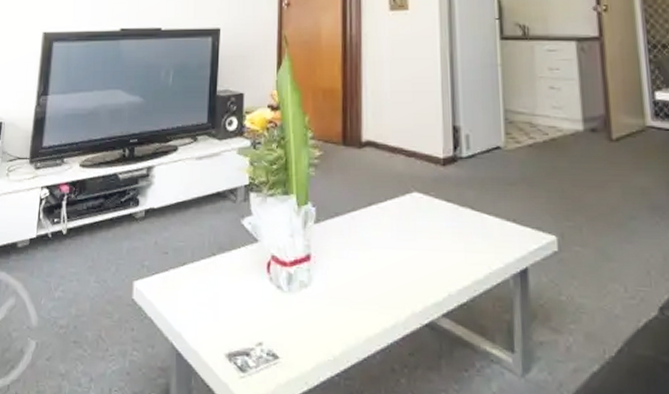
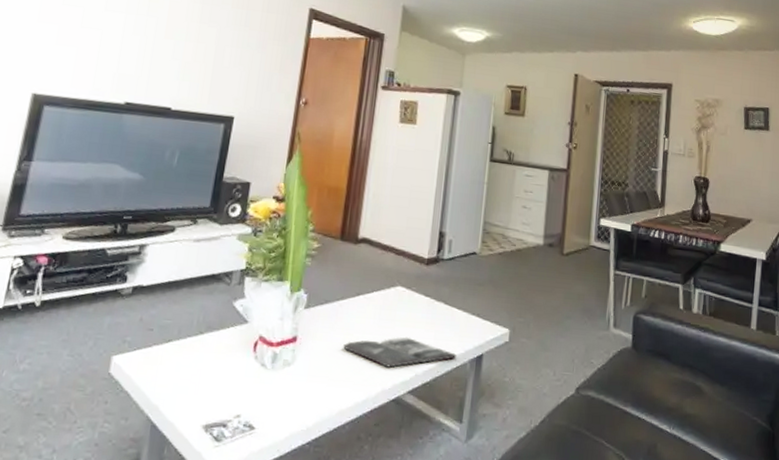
magazine: none [361,250,495,287] -> present [343,336,457,368]

